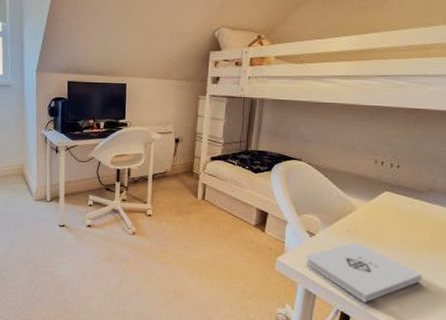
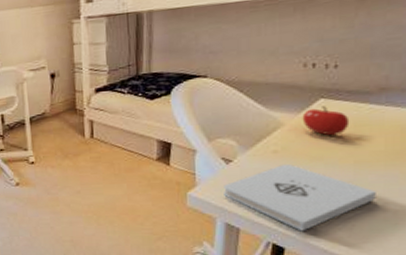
apple: none [371,198,406,223] -> present [302,106,350,136]

